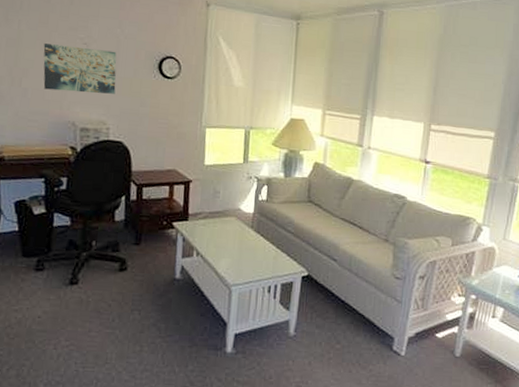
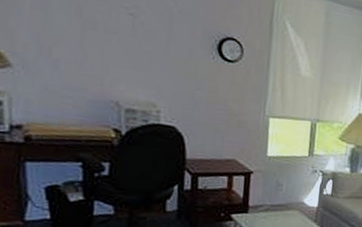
wall art: present [43,43,117,94] -> none [79,9,169,74]

